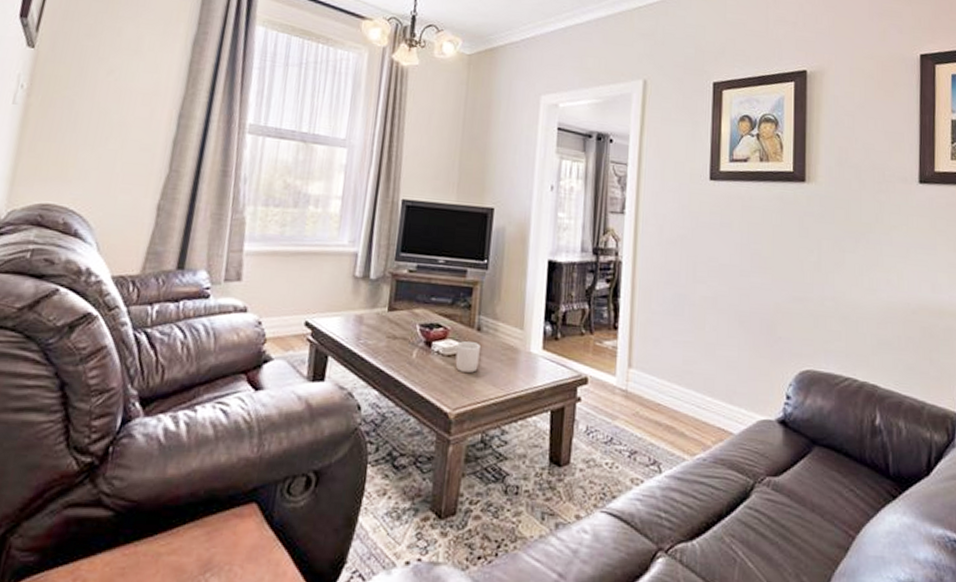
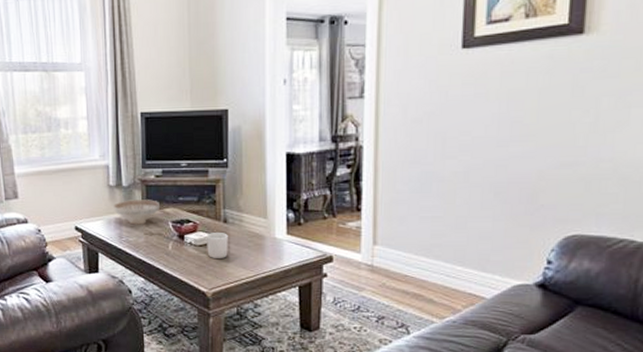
decorative bowl: none [355,295,410,326] -> present [114,200,161,225]

